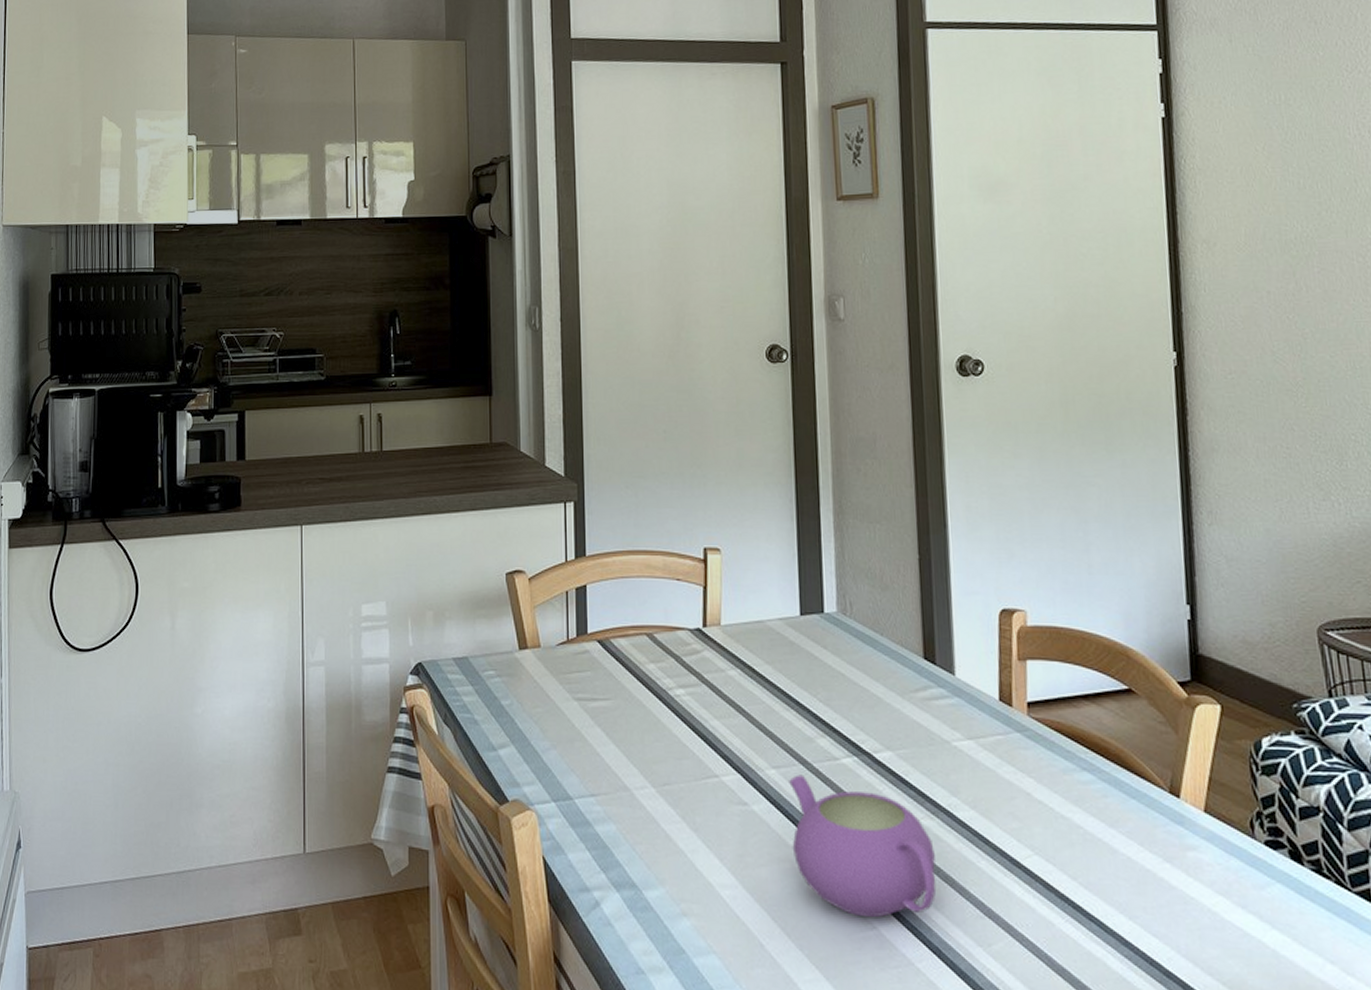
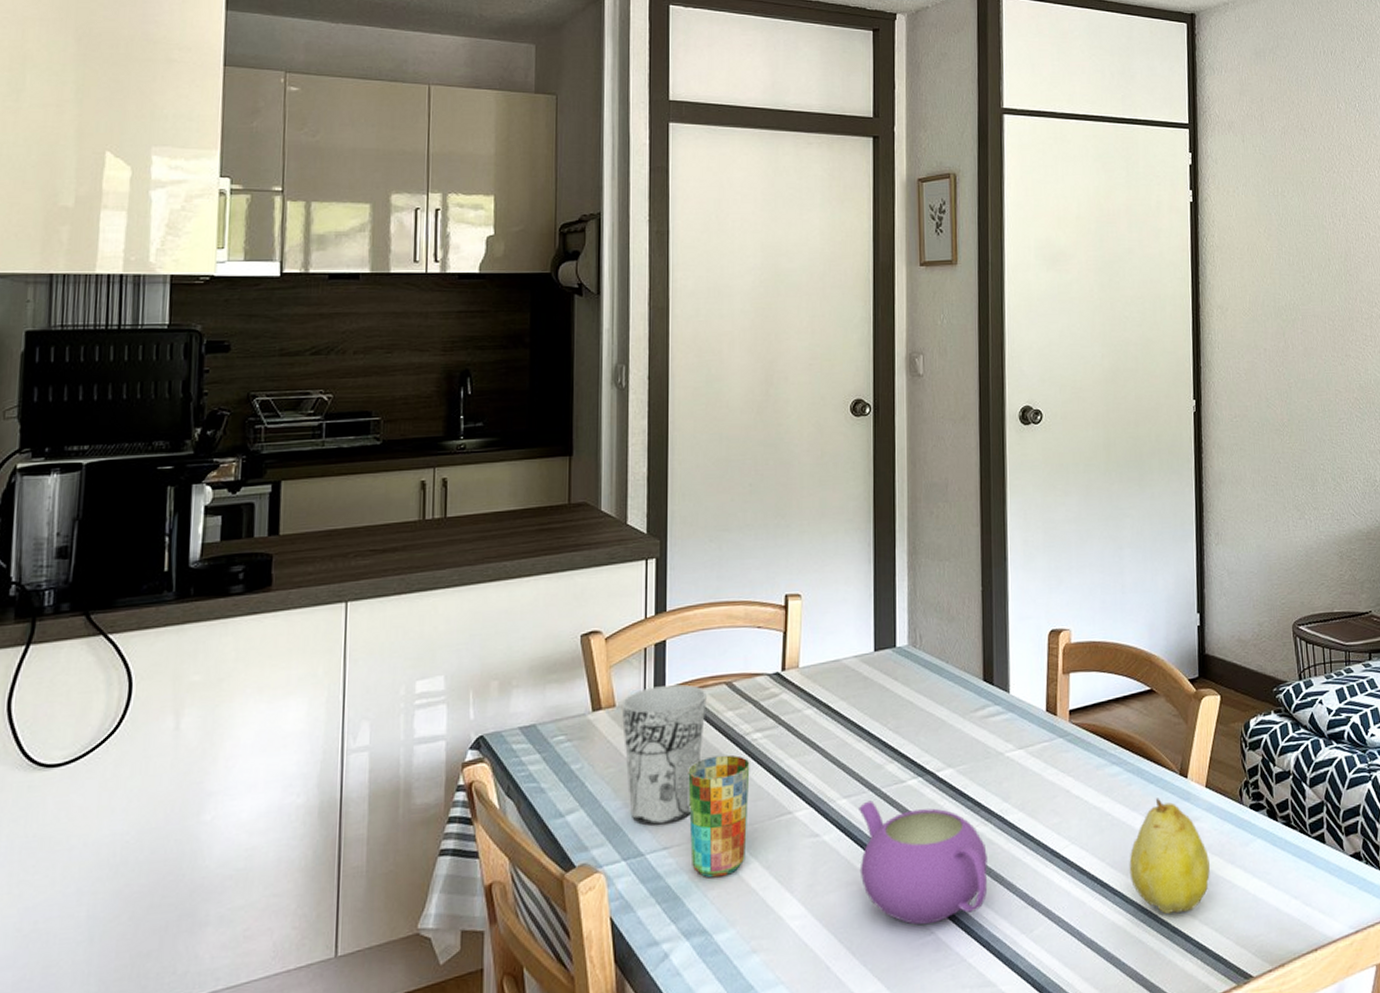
cup: none [546,631,628,771] -> present [621,684,707,826]
cup: none [612,707,674,833] -> present [688,755,750,878]
fruit: none [1107,816,1214,955] -> present [1129,798,1211,914]

